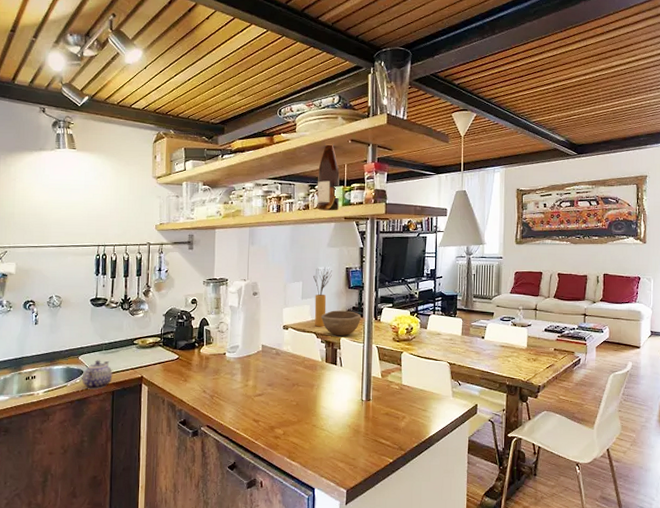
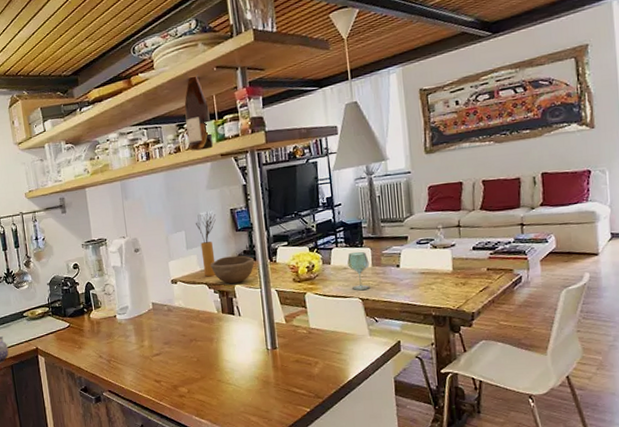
wine glass: none [441,320,460,356] -> present [347,251,370,291]

